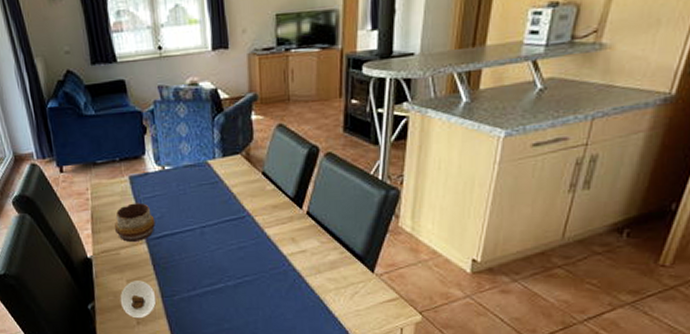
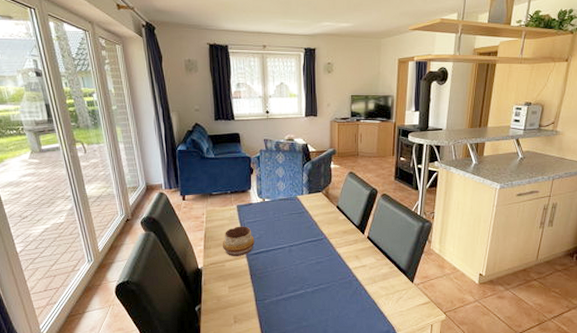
saucer: present [120,280,157,319] -> none [222,287,251,318]

